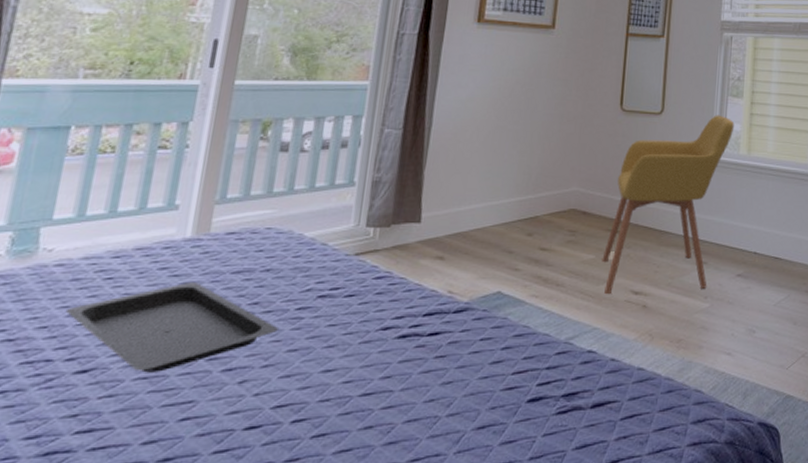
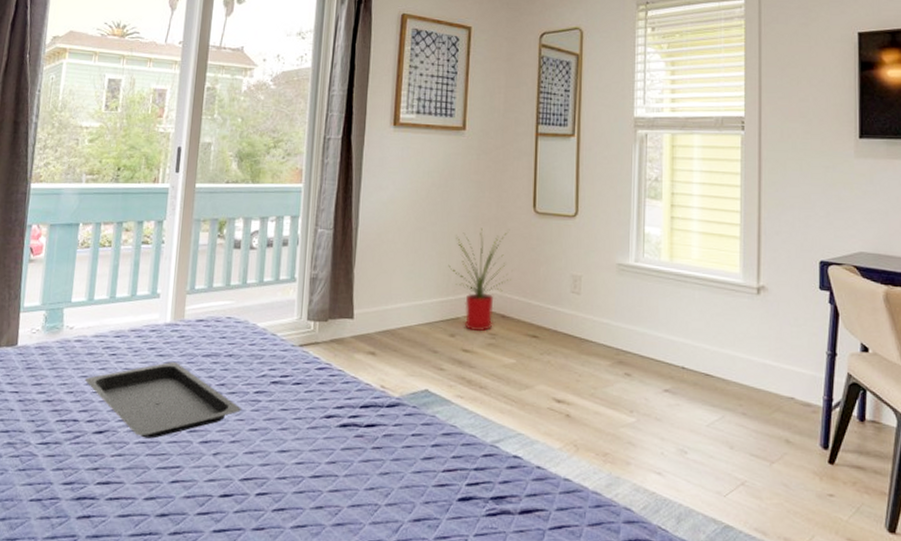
house plant: none [529,126,596,230] -> present [448,228,511,332]
armchair: present [602,115,735,295] -> none [523,218,654,402]

